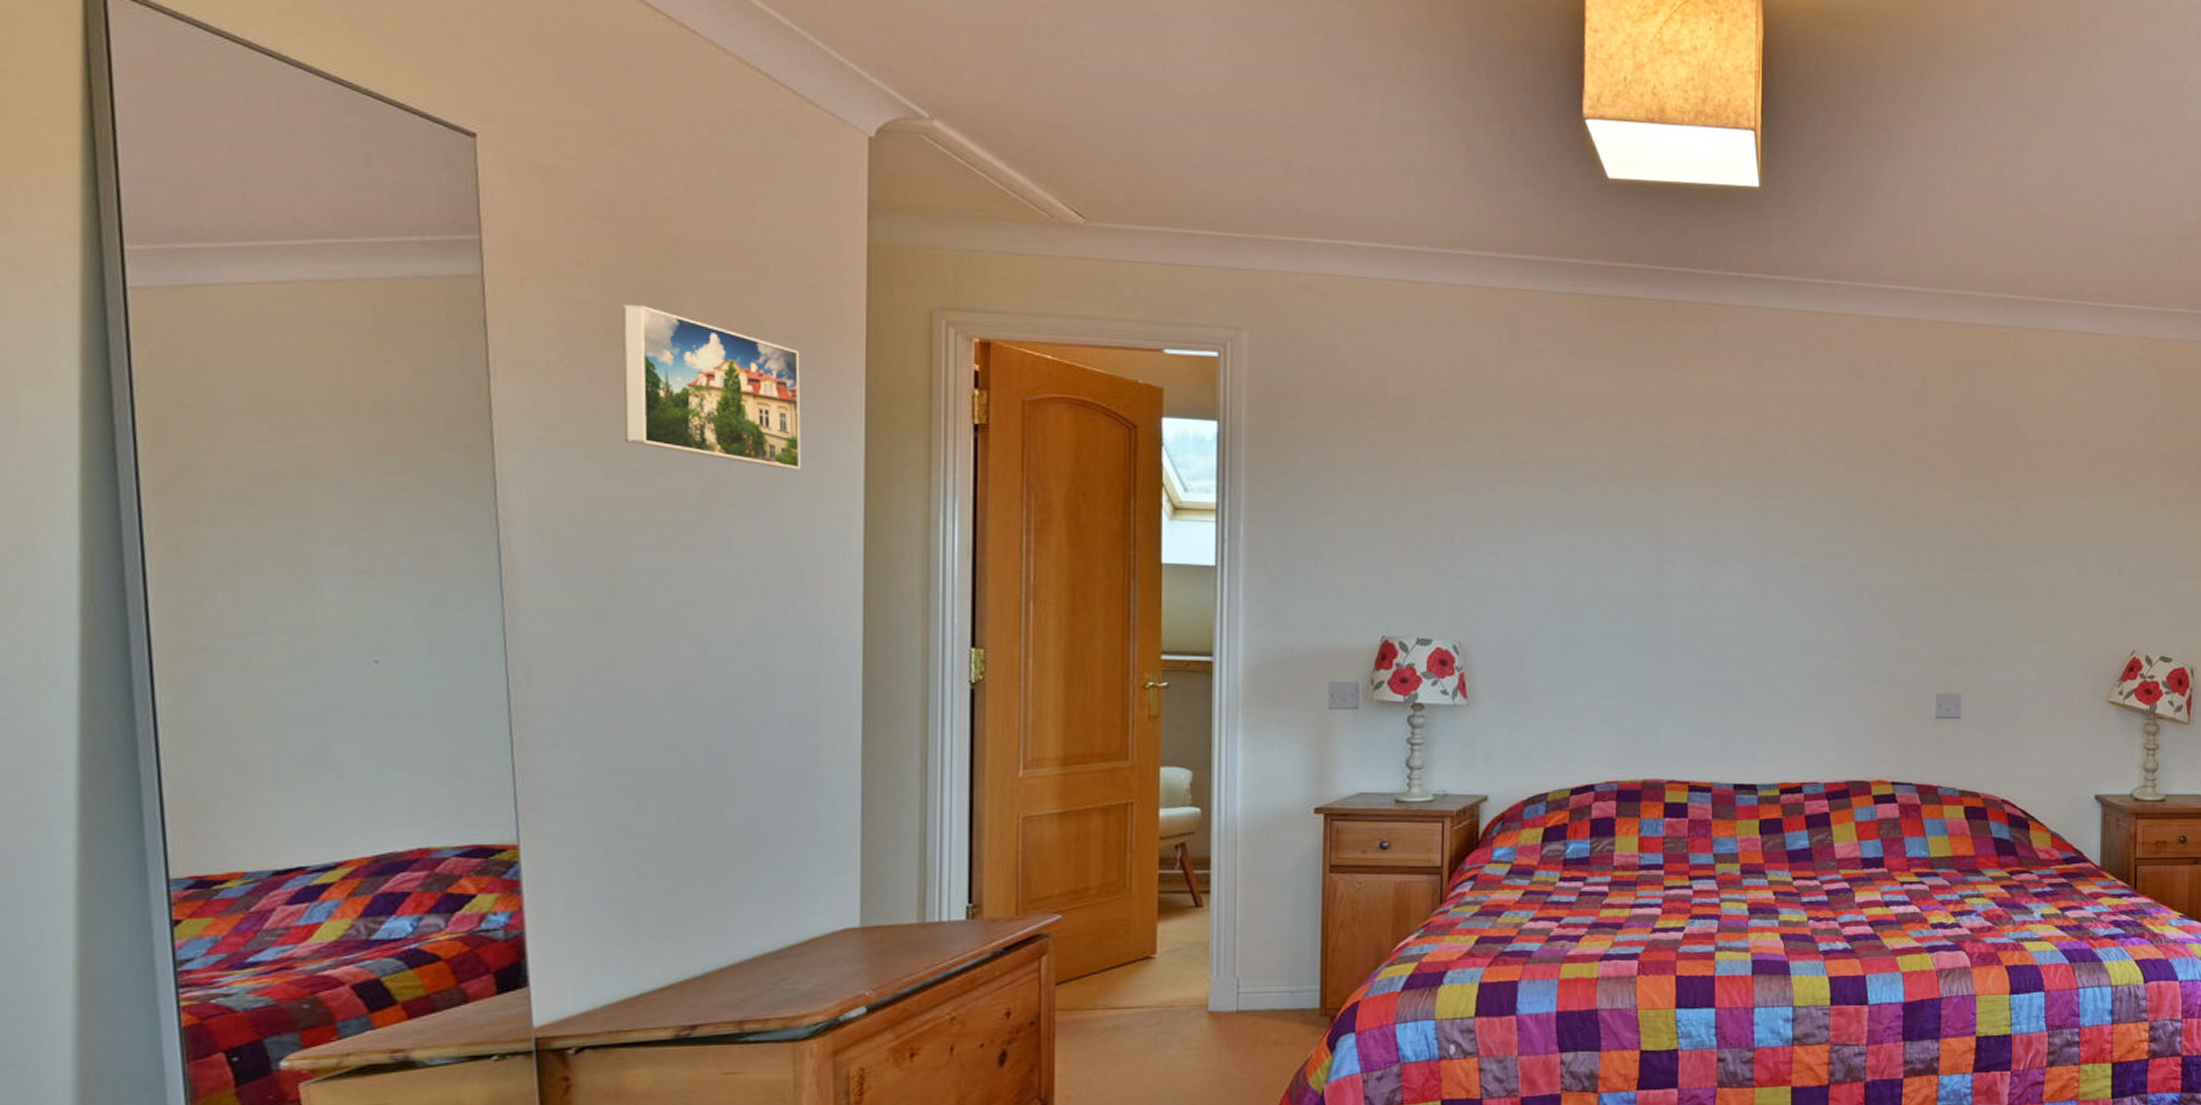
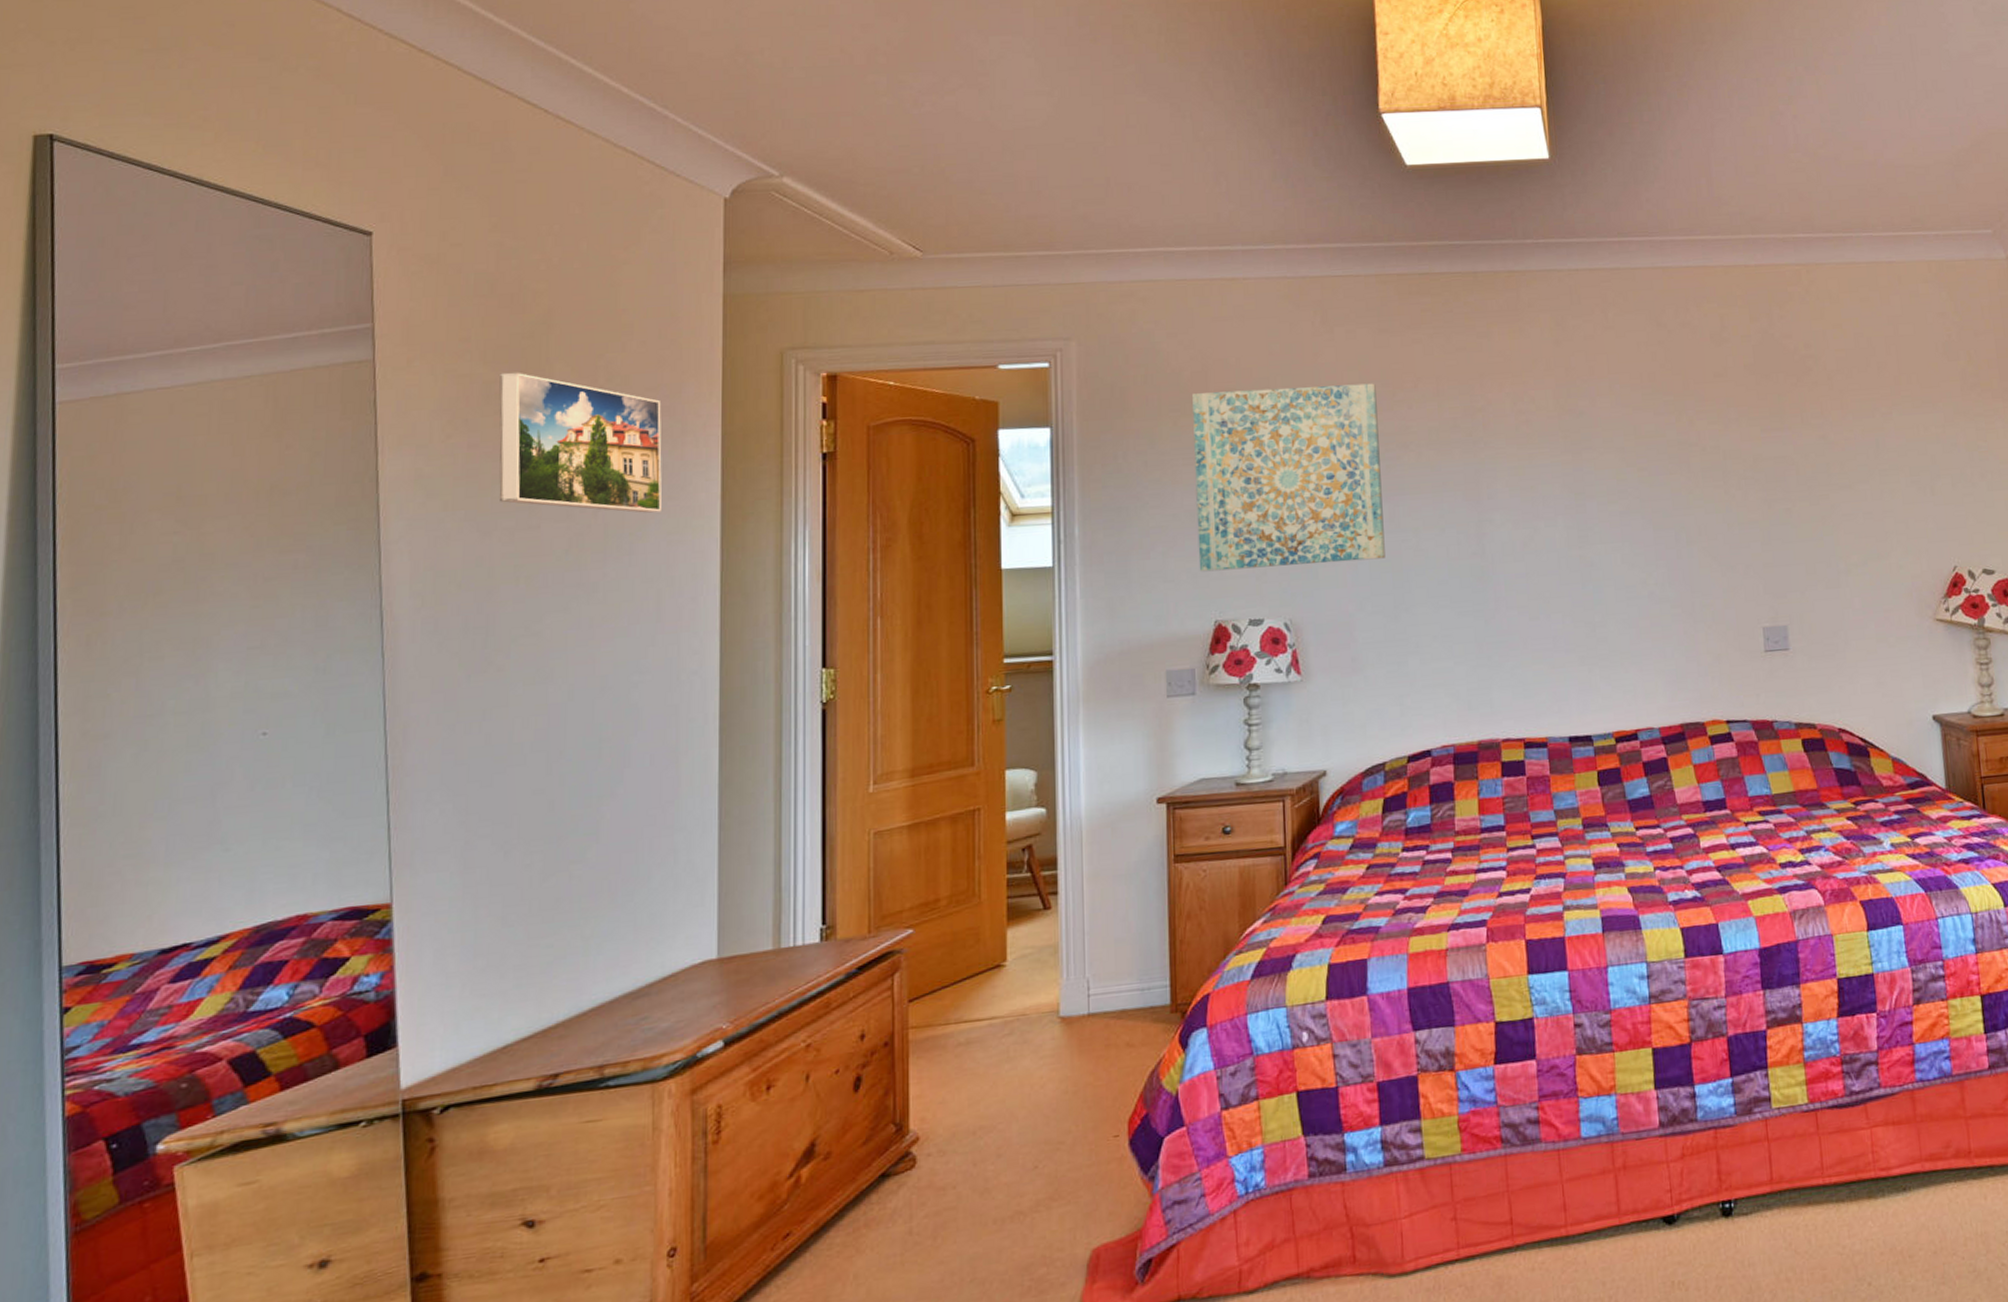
wall art: none [1368,400,1561,589] -> present [1192,383,1385,572]

